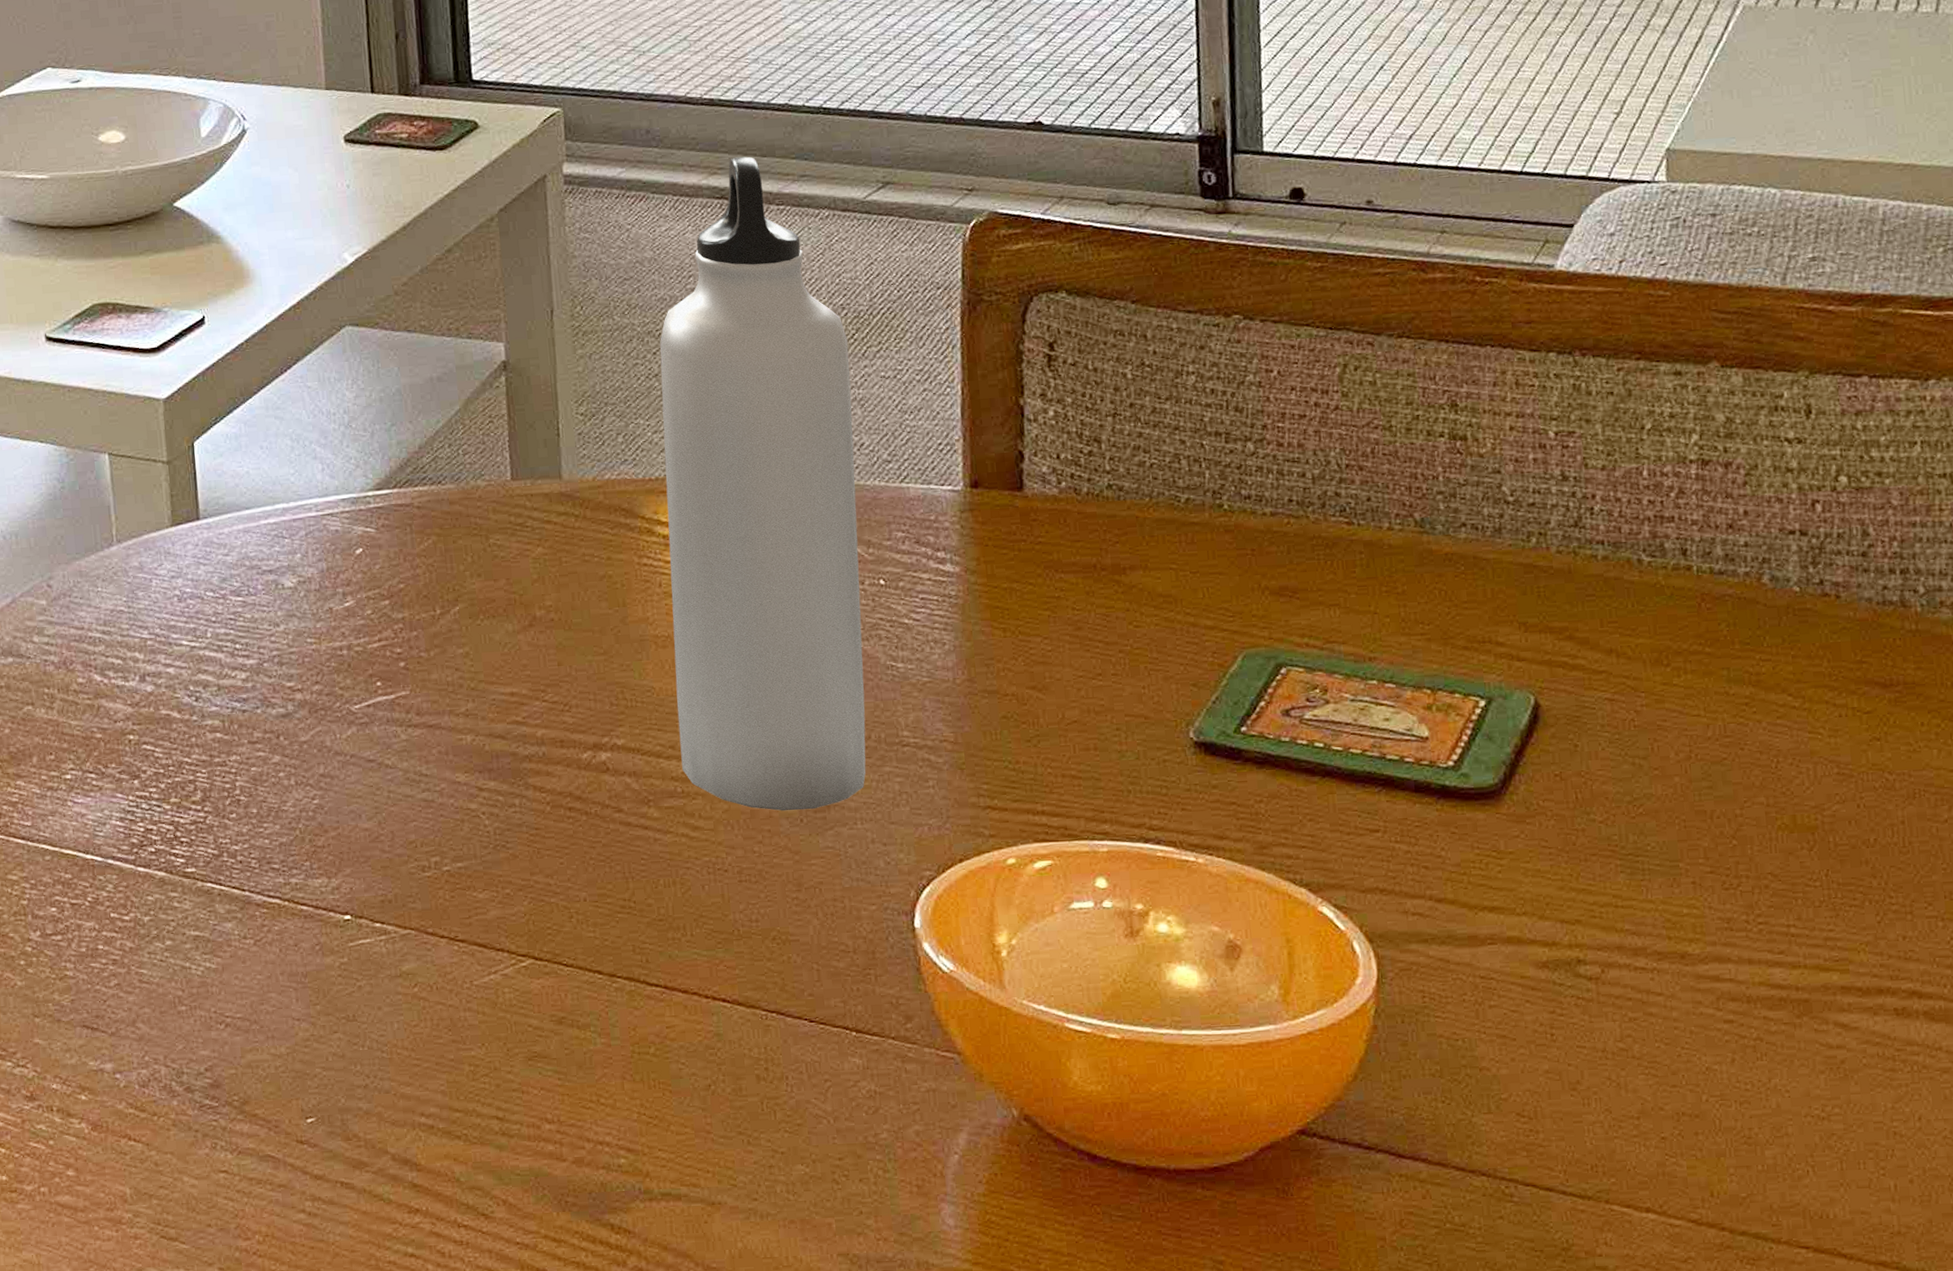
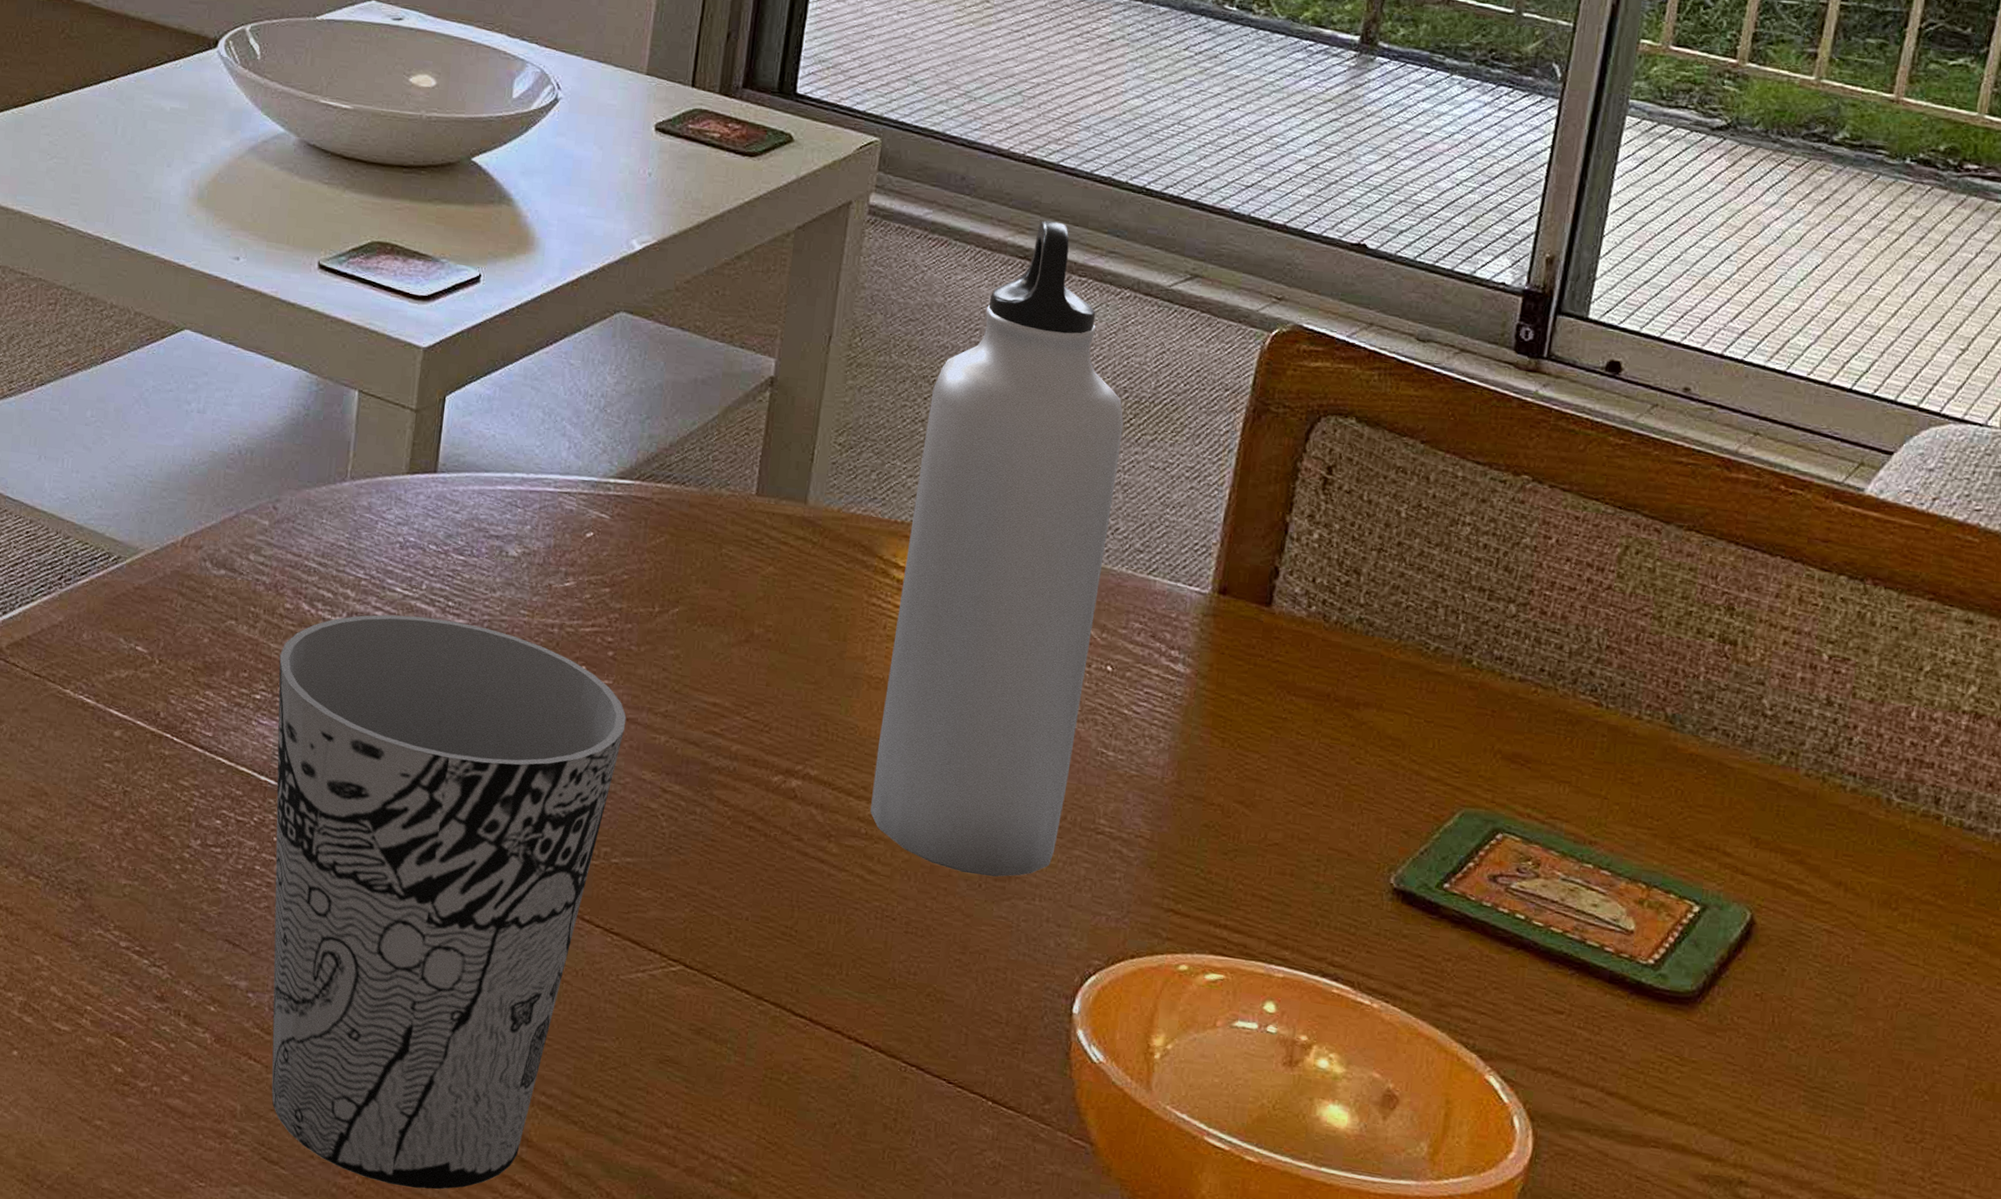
cup: none [82,662,431,1237] -> present [271,614,627,1190]

